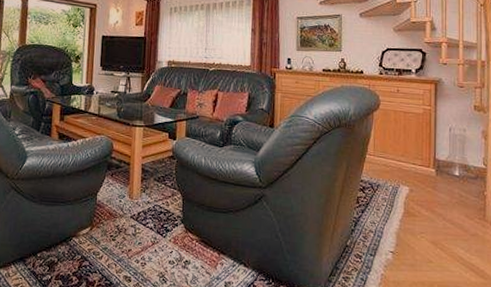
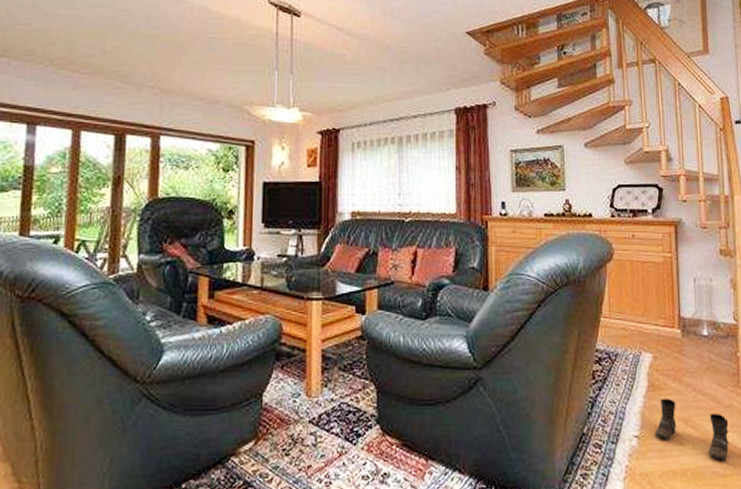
boots: none [408,223,473,279] -> present [655,398,729,461]

